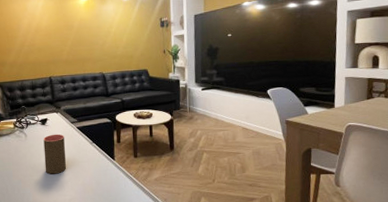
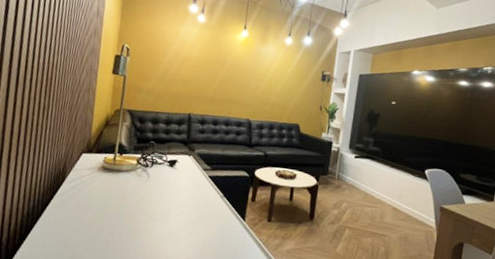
cup: present [43,134,67,174] -> none [162,179,193,227]

